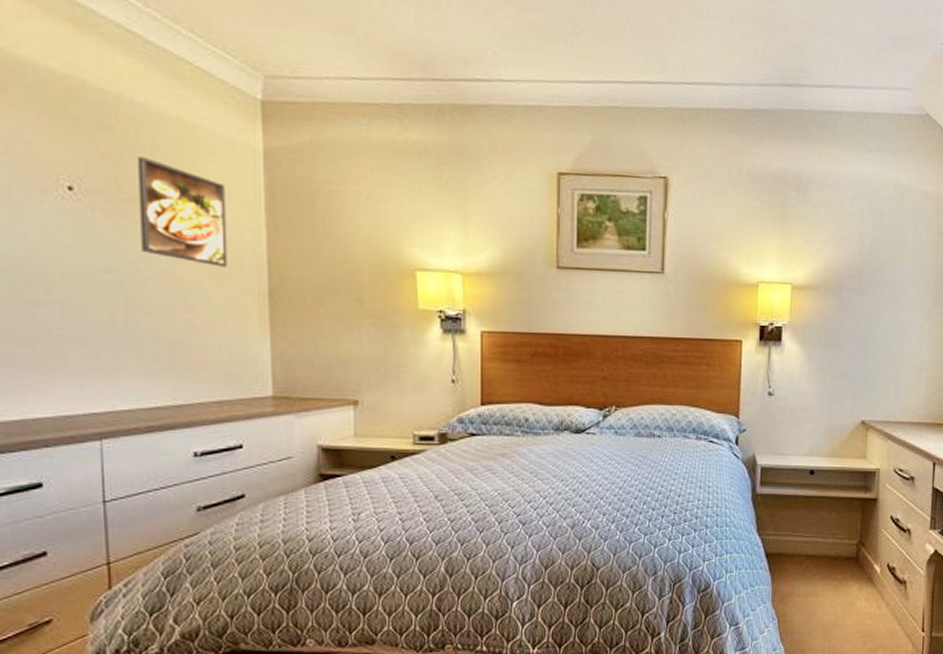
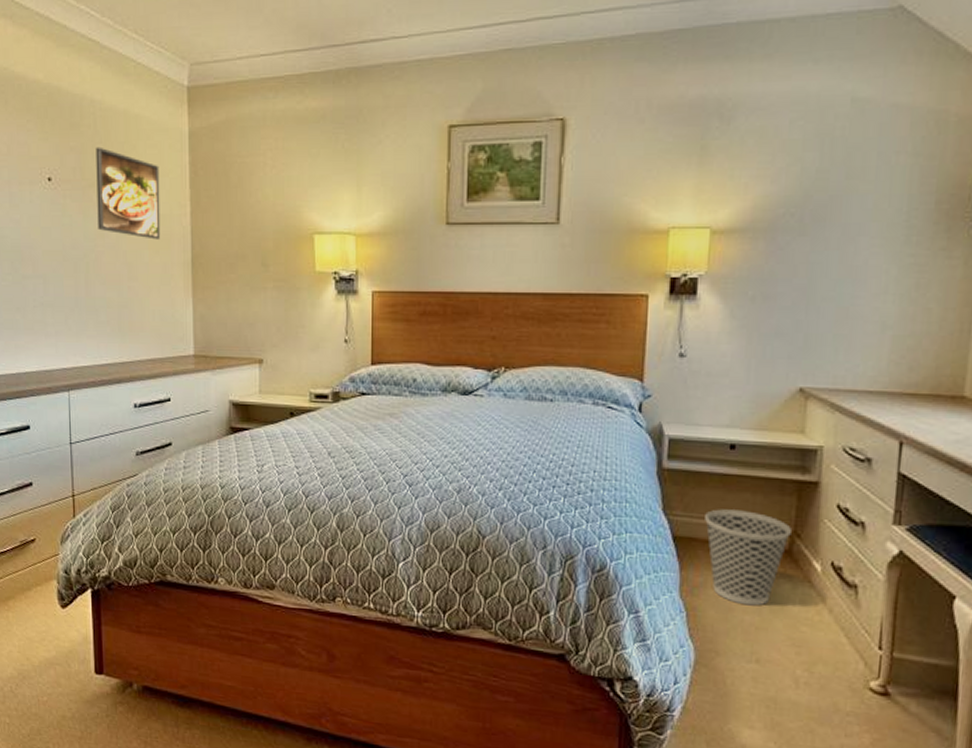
wastebasket: none [791,526,858,607] -> present [705,509,791,606]

